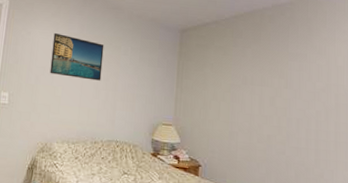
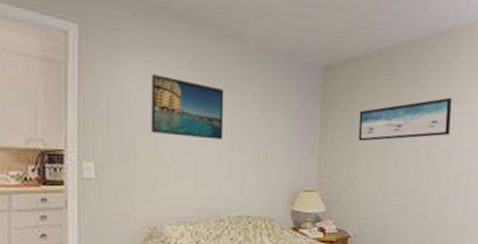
wall art: none [208,55,291,88] -> present [358,97,452,142]

